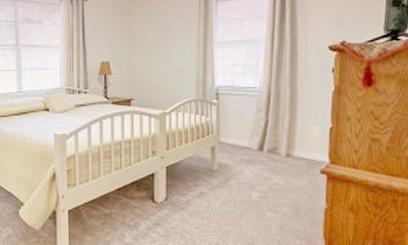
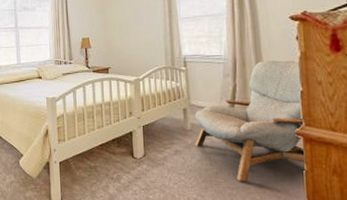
armchair: none [220,94,332,223] -> present [195,60,306,182]

